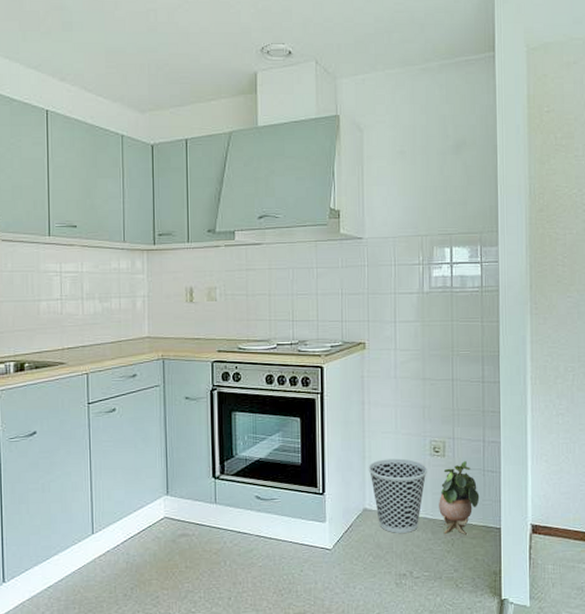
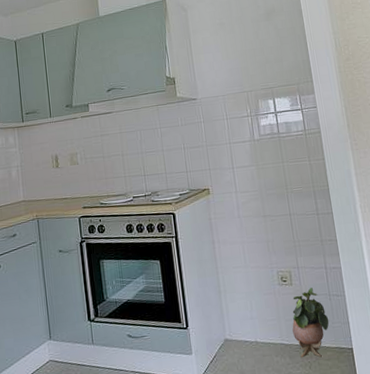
wastebasket: present [368,458,427,533] -> none [224,290,278,360]

